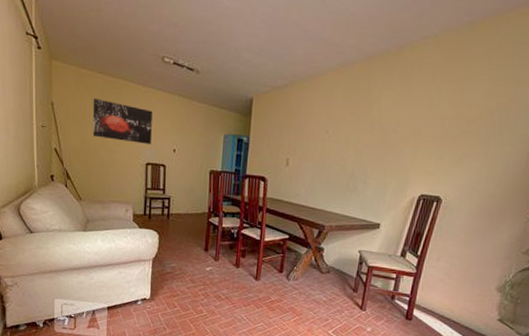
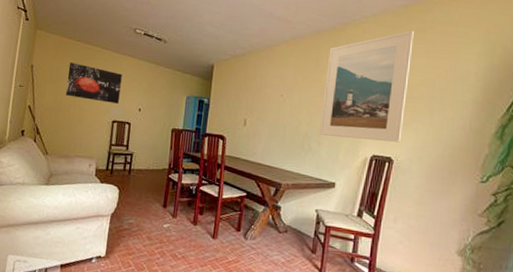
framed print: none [366,53,478,181] -> present [319,30,414,142]

